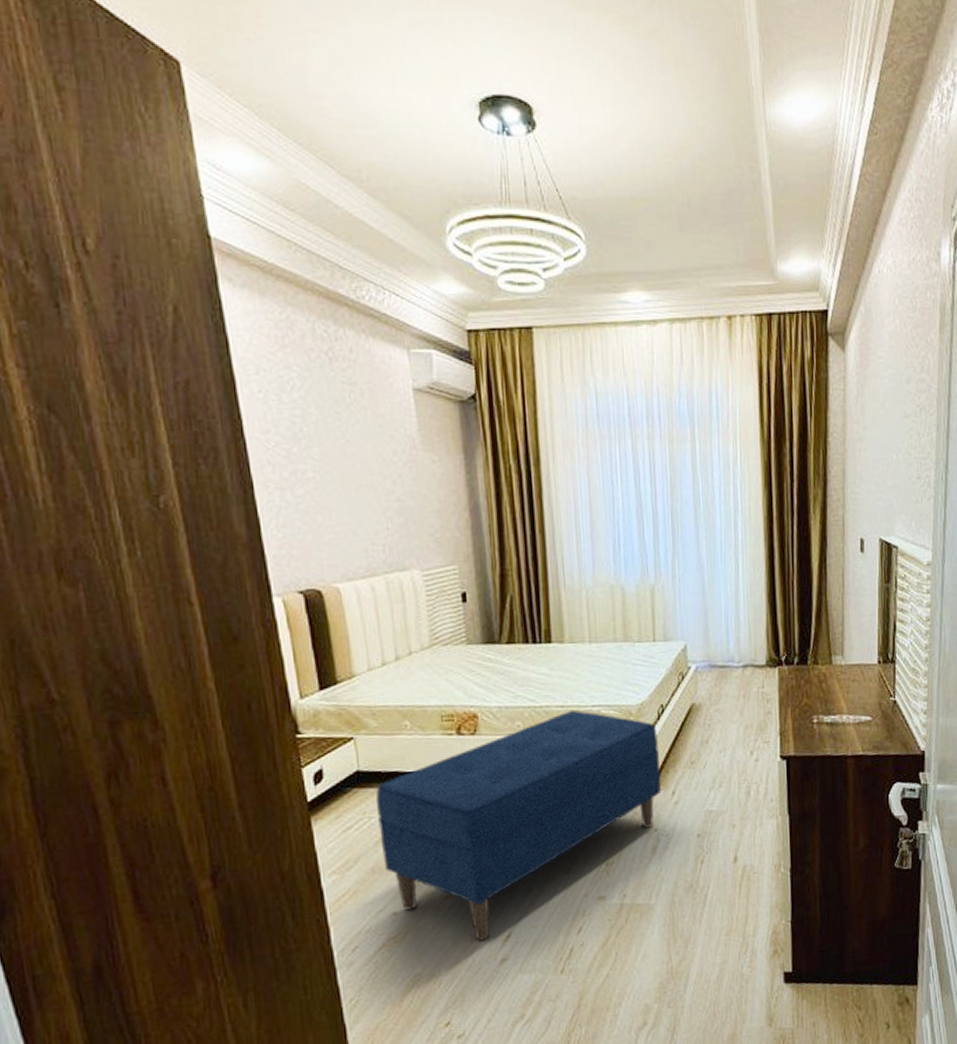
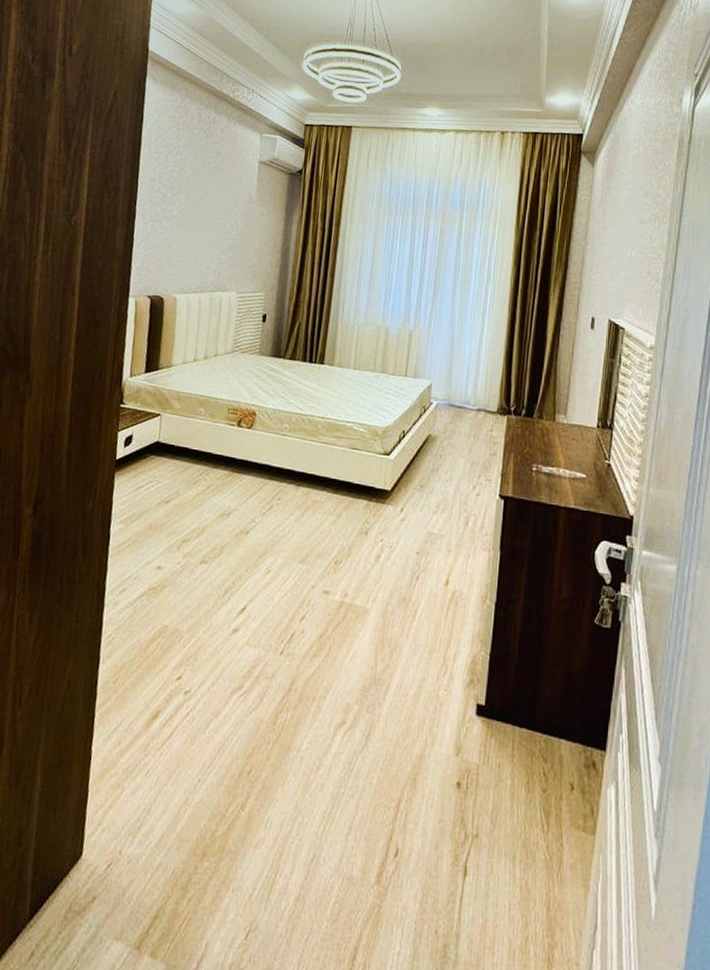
bench: present [376,710,661,941] -> none [160,422,397,608]

